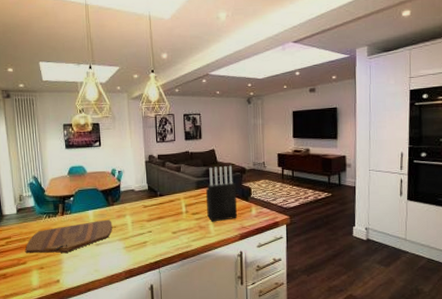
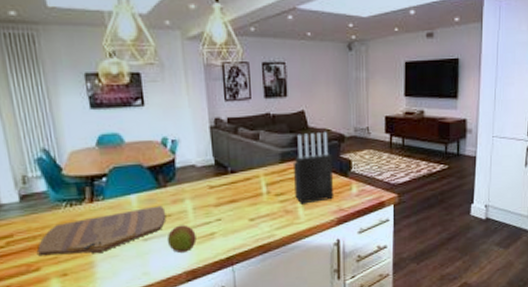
fruit: none [112,234,133,256] -> present [167,224,197,253]

